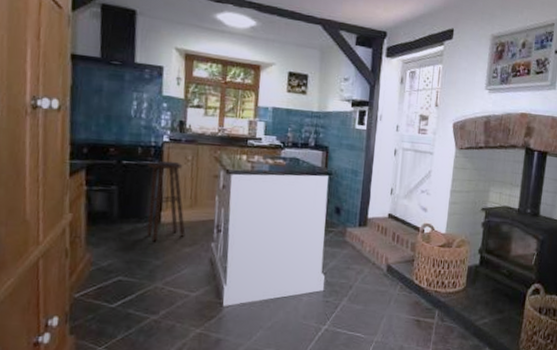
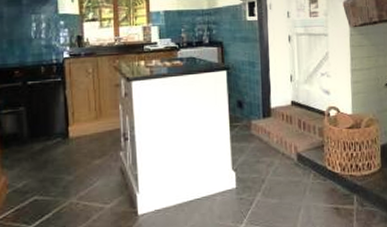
stool: present [146,160,186,242] -> none [51,75,94,158]

